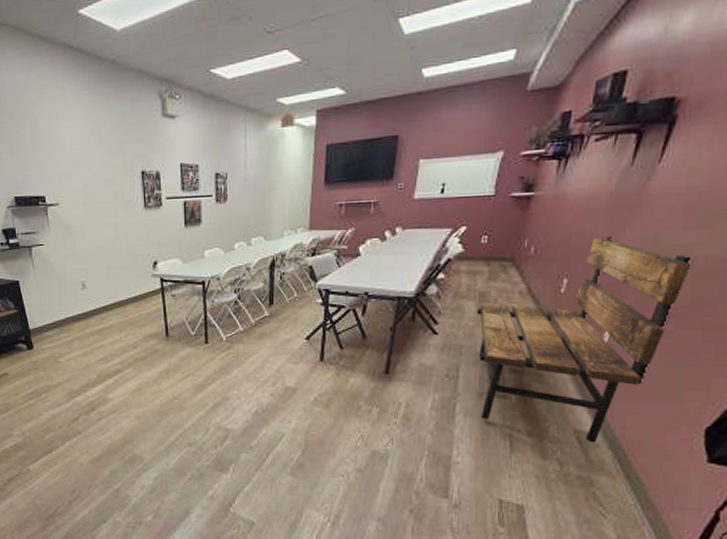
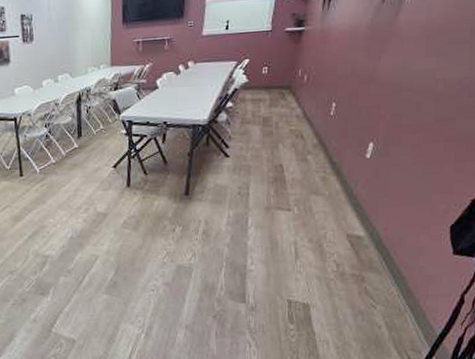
bench: present [476,235,694,443] -> none [261,63,435,245]

